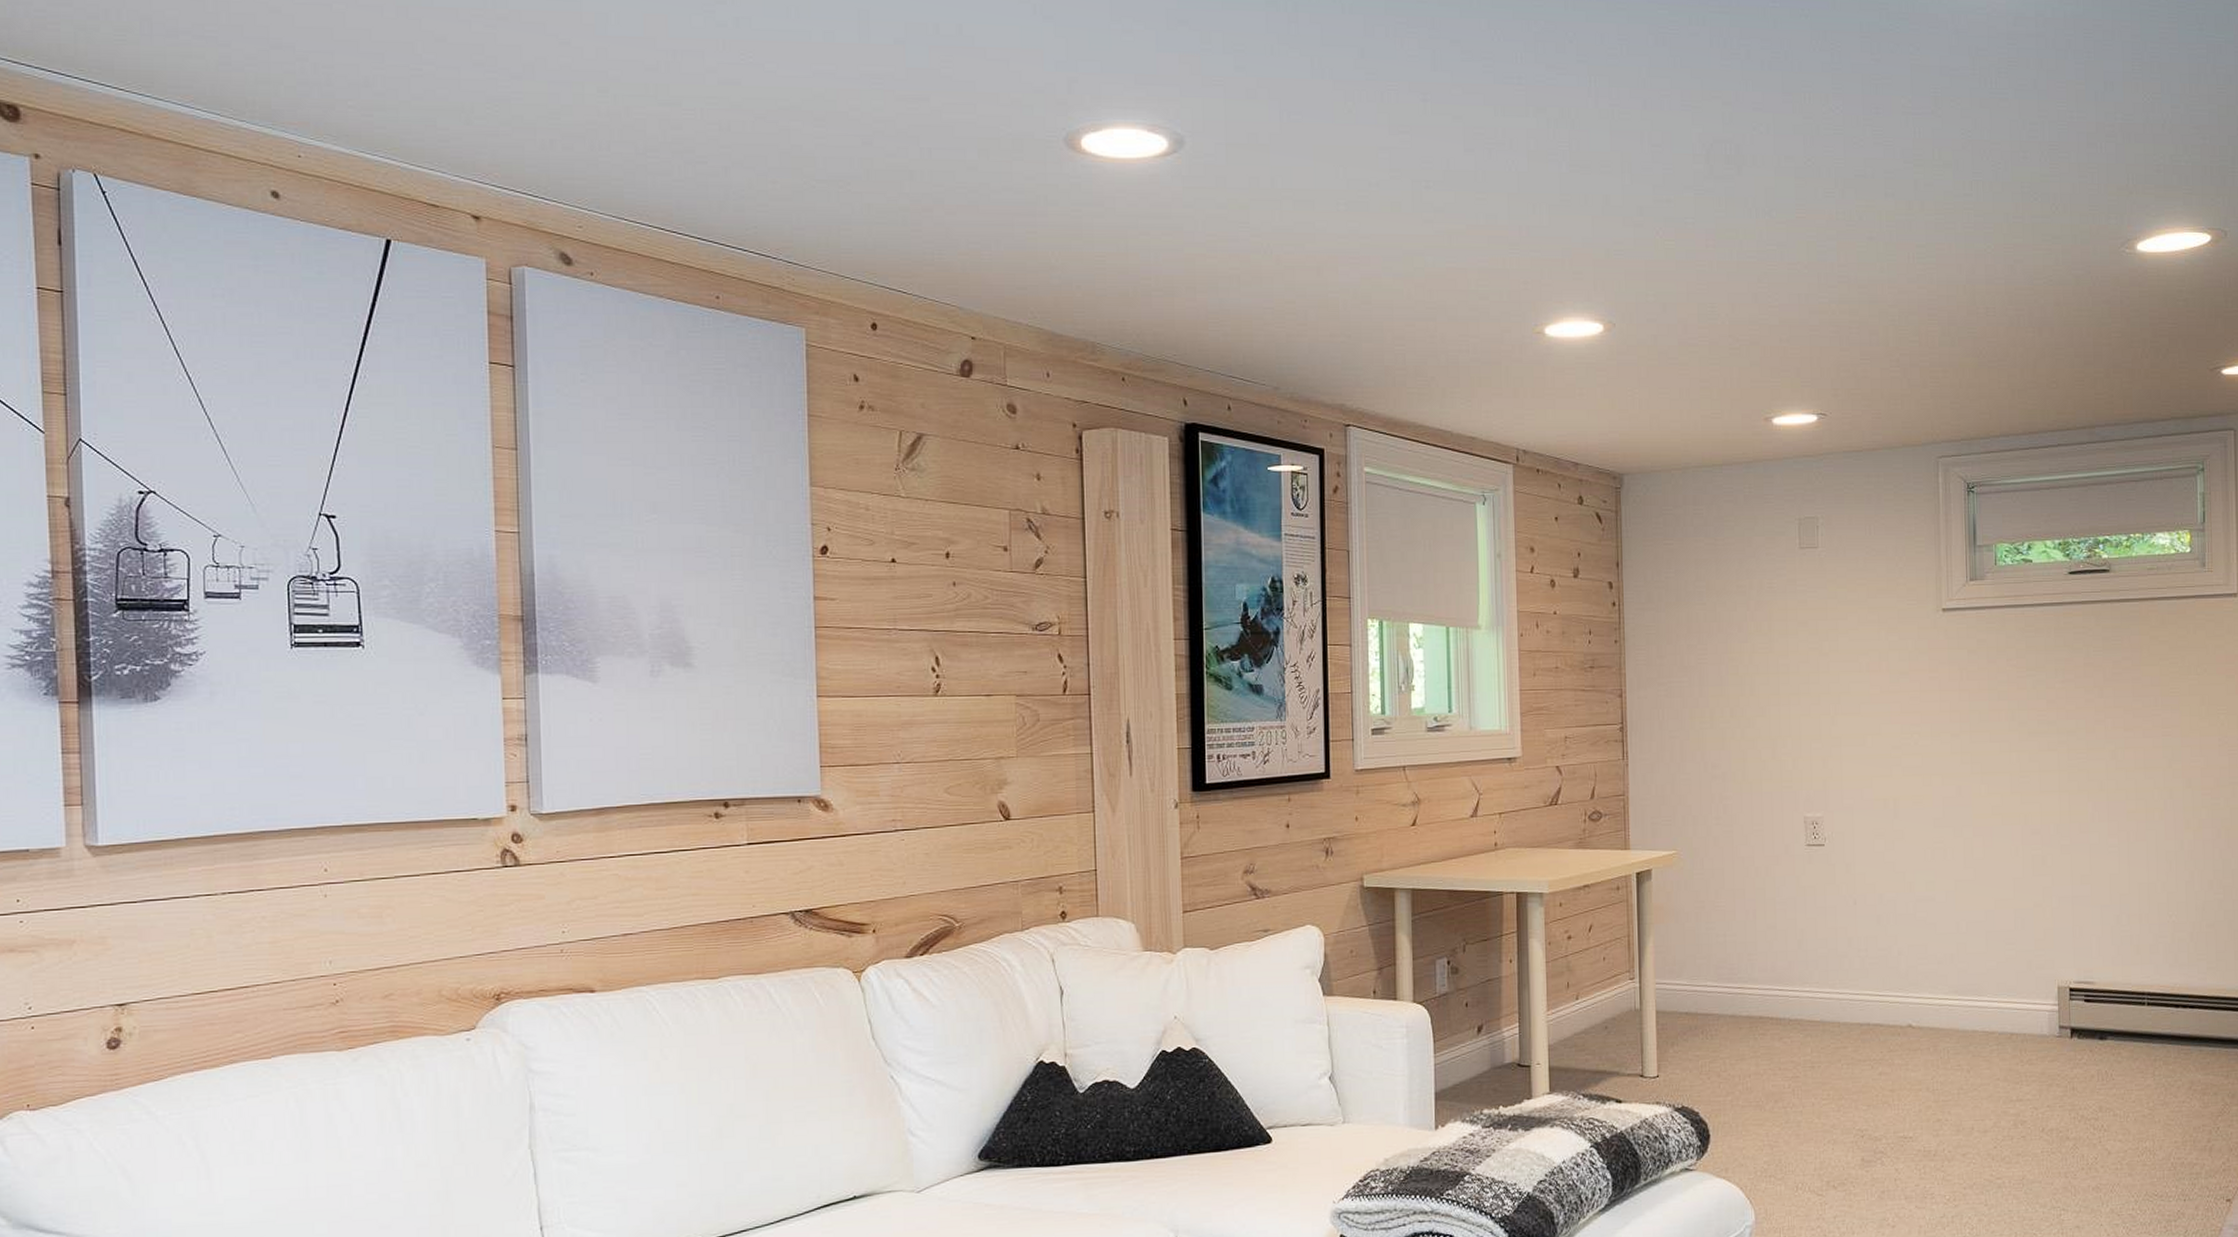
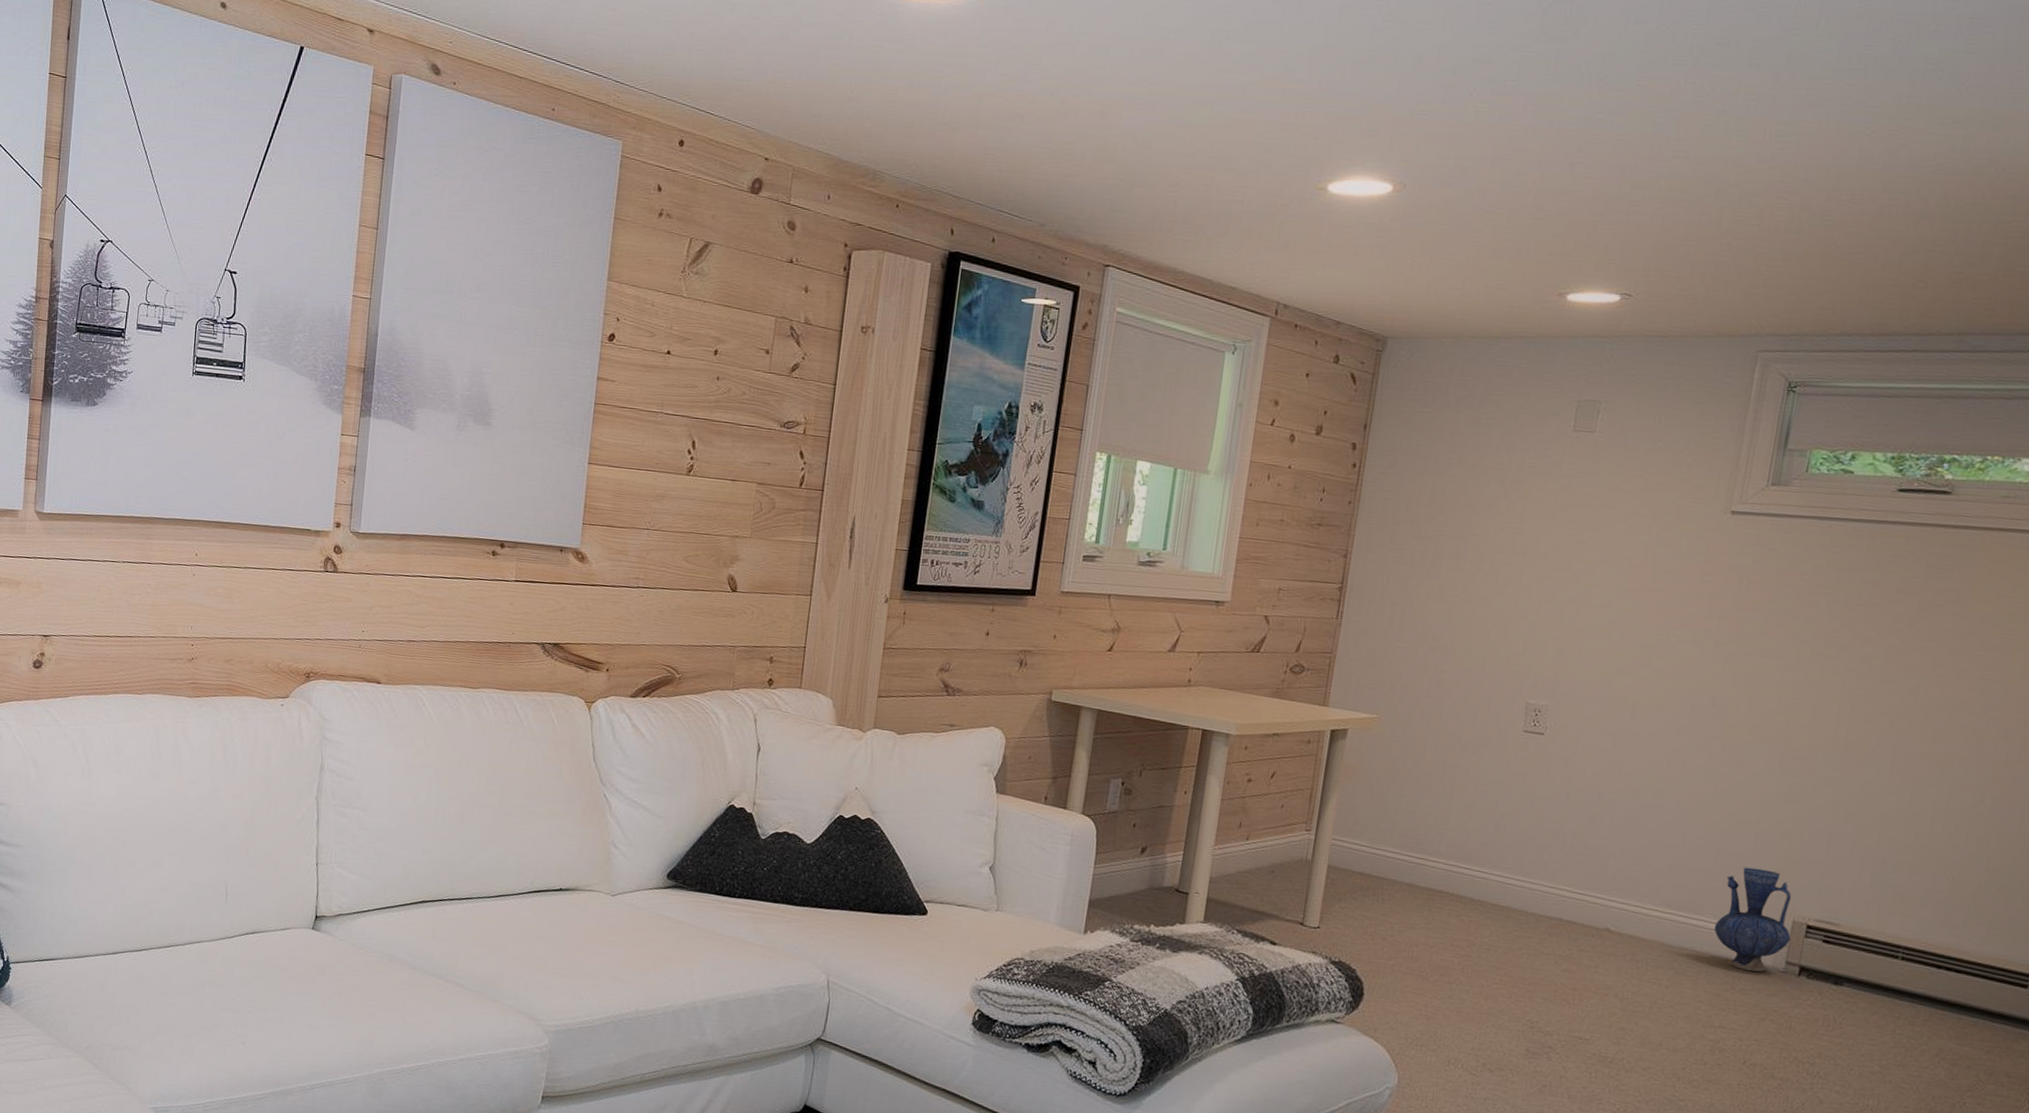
vase: none [1996,942,2059,1041] -> present [1714,867,1792,972]

